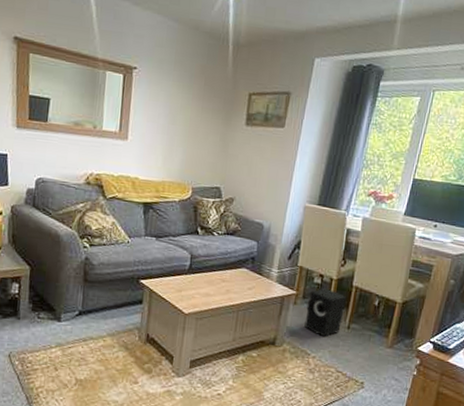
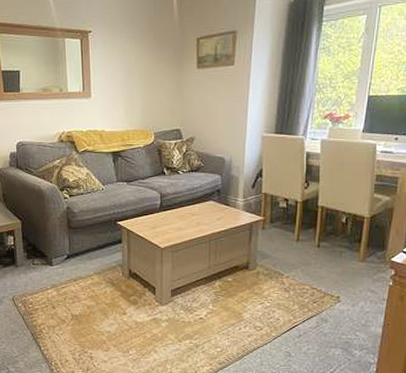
speaker: present [304,288,347,337] -> none [275,211,314,257]

